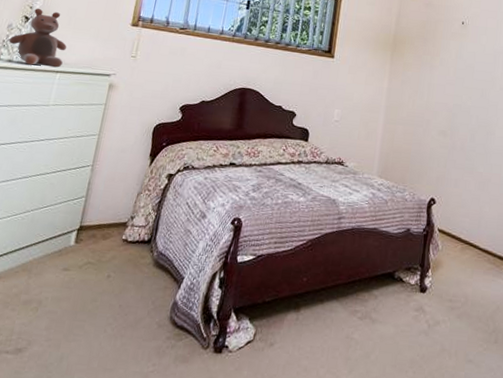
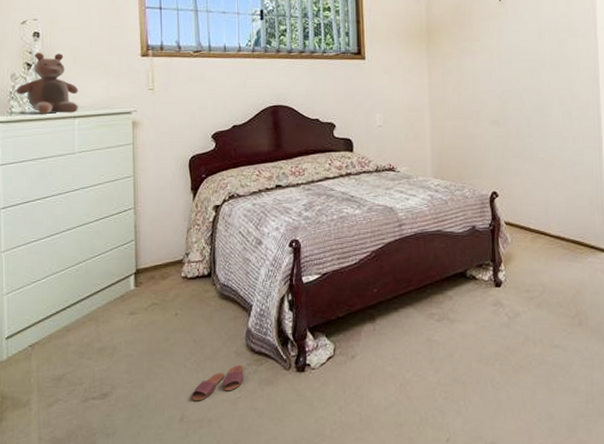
slippers: none [104,337,163,370] -> present [192,364,244,401]

